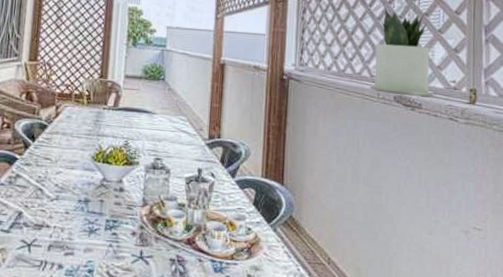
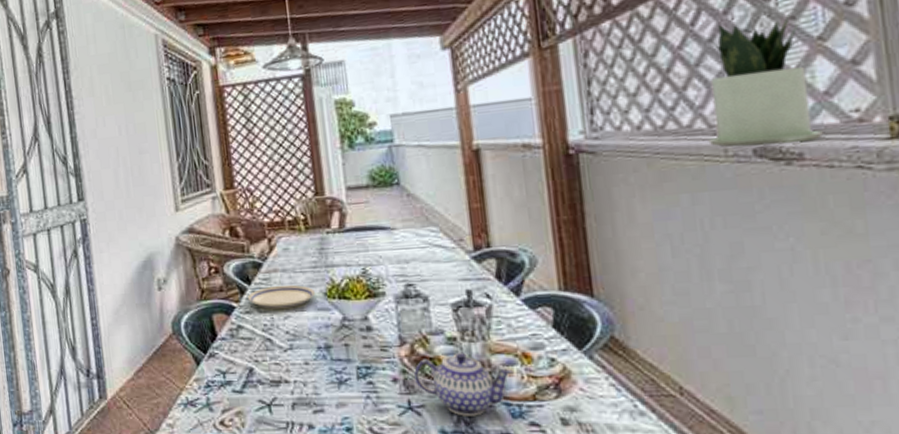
plate: none [30,145,86,166] -> present [248,284,316,309]
teapot: none [149,216,222,268] -> present [414,352,515,416]

